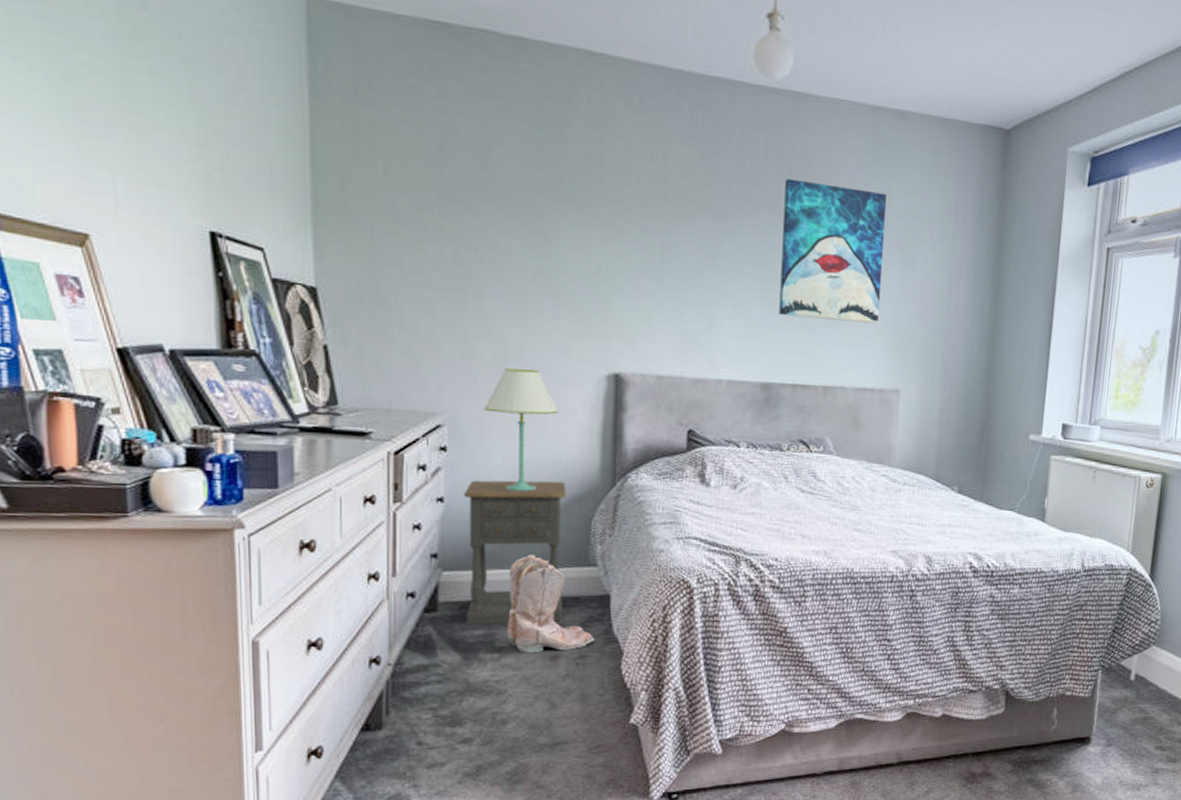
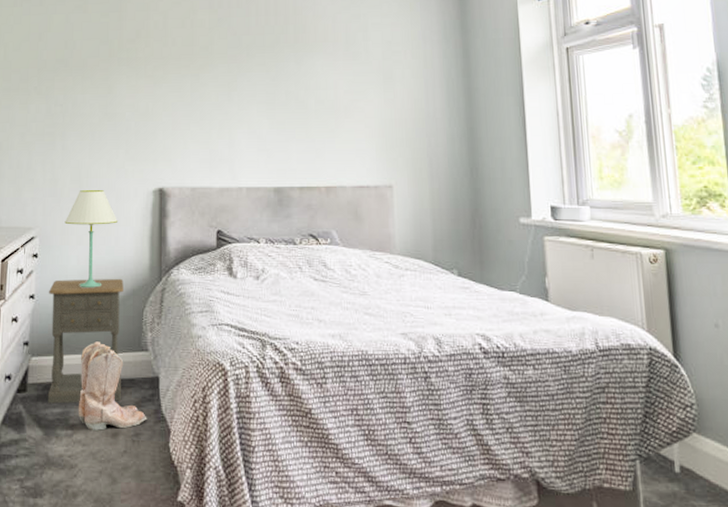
wall art: present [779,178,887,323] -> none [283,26,368,132]

